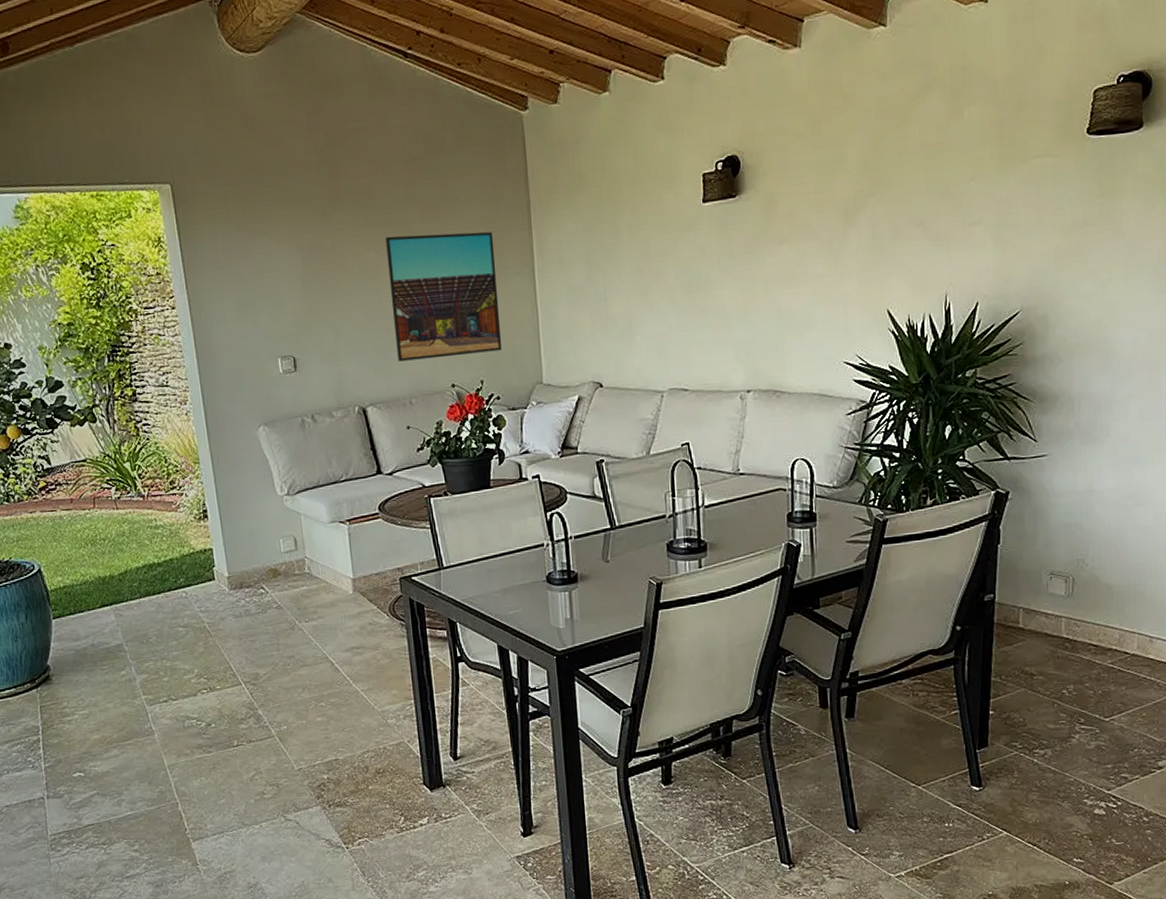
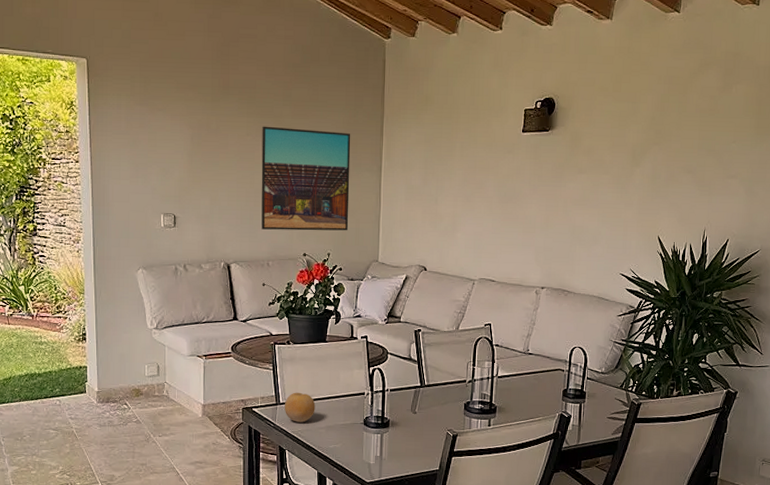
fruit: none [448,551,487,588] -> present [284,392,316,423]

